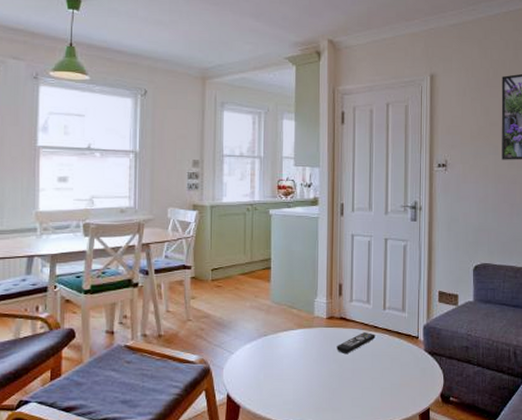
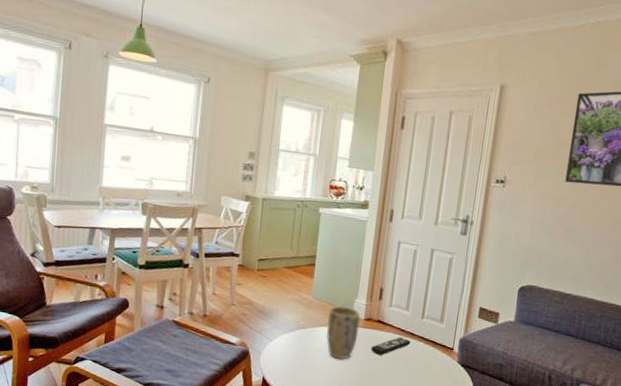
plant pot: none [289,307,322,364] -> present [326,305,361,360]

